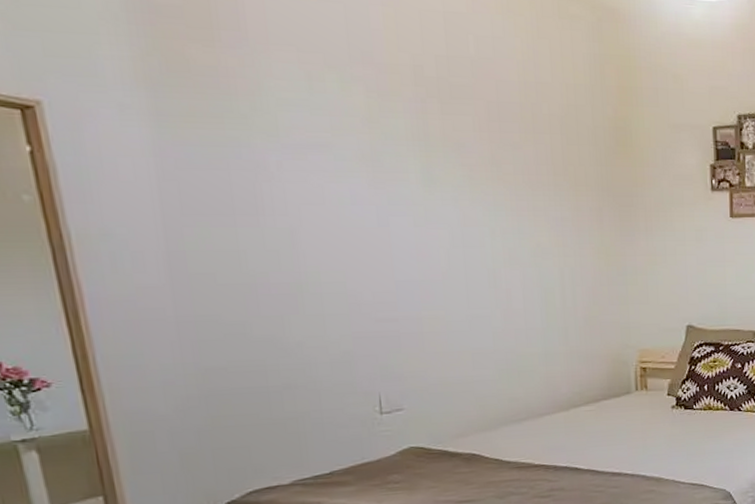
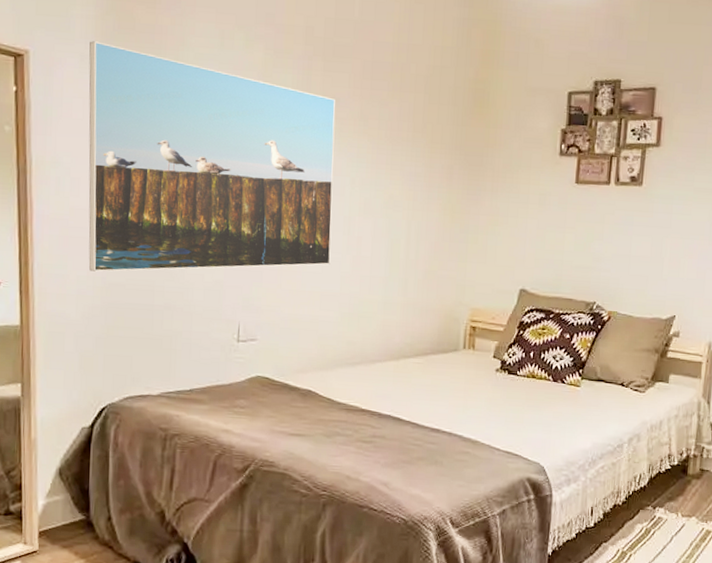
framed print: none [129,87,479,357] -> present [88,41,336,272]

